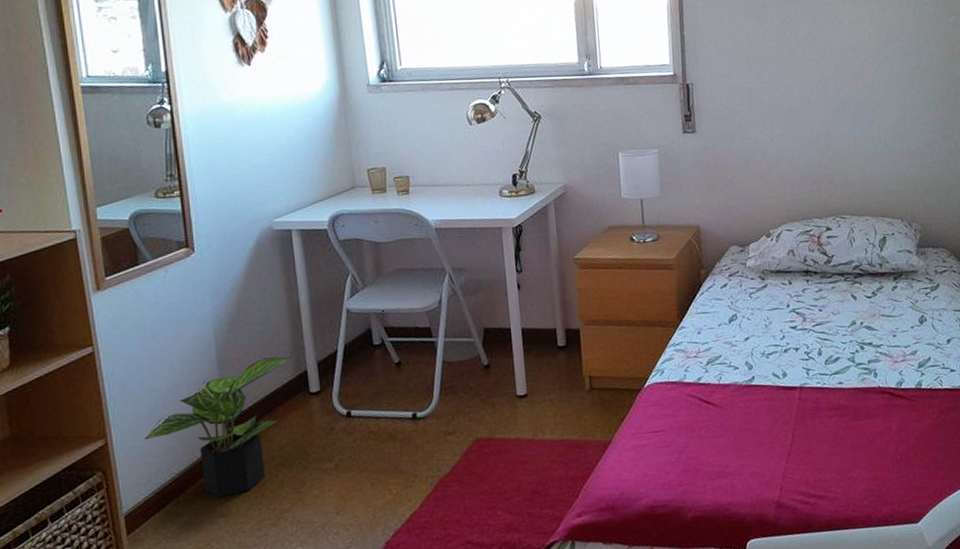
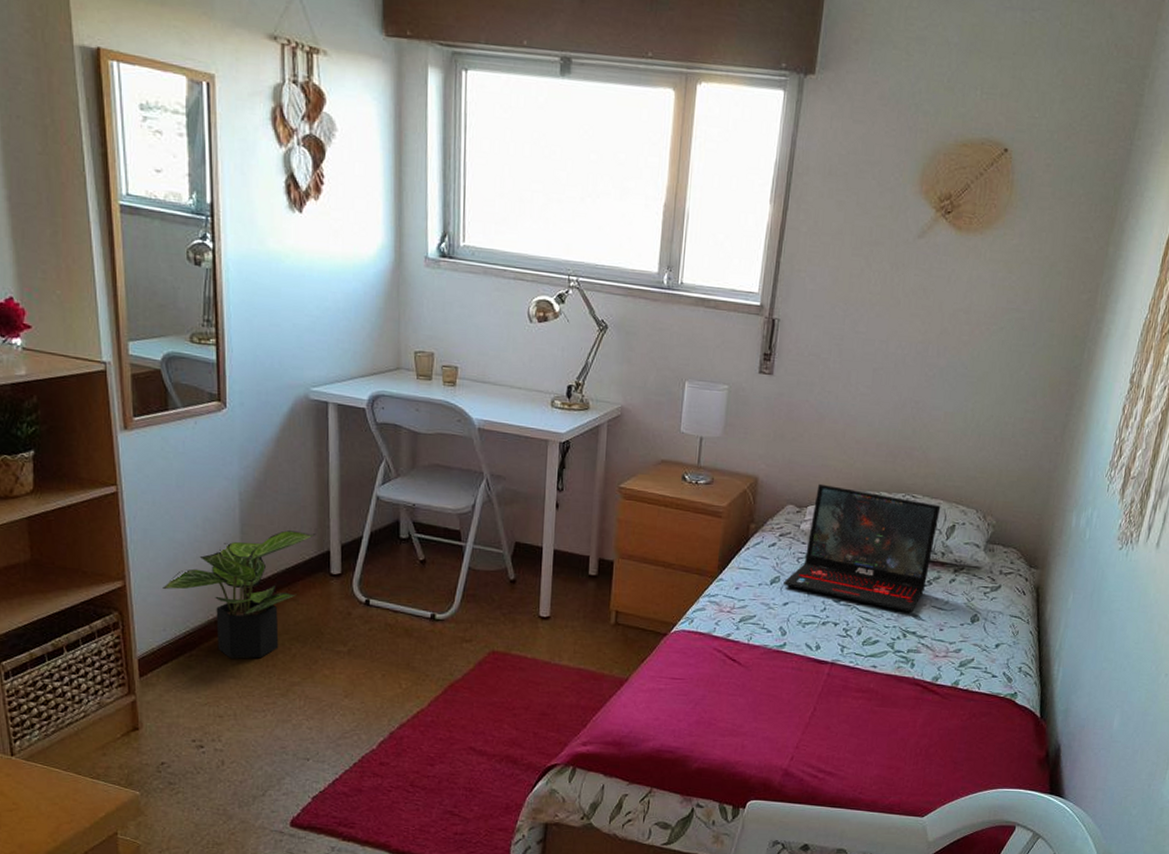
laptop: none [741,221,872,326] -> present [783,483,941,612]

